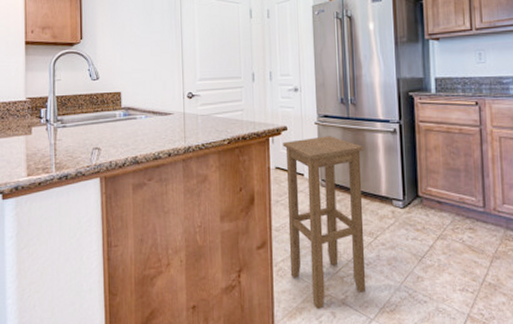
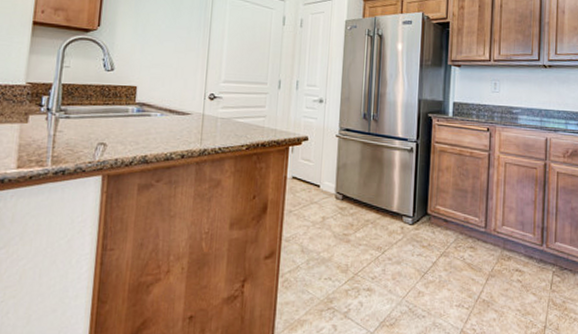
stool: present [283,136,367,309] -> none [296,149,381,322]

